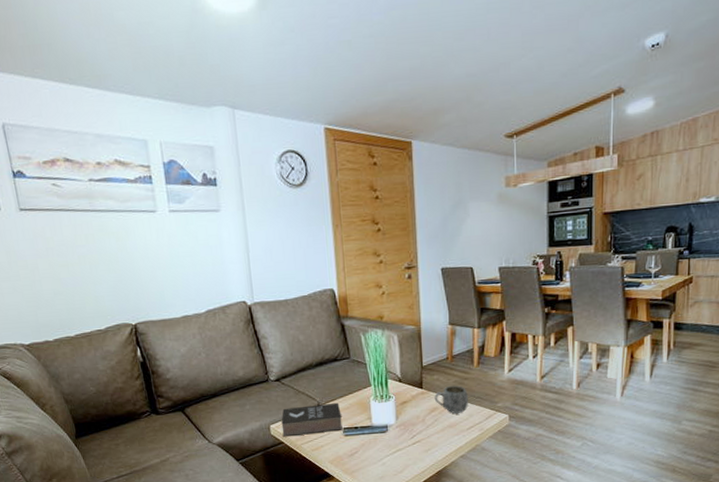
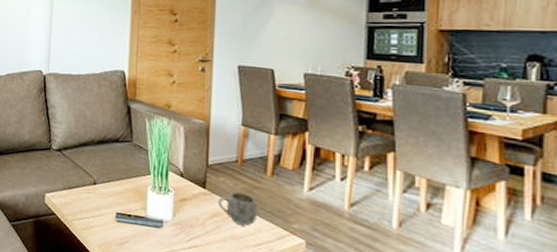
book: present [281,402,343,437] -> none [55,179,116,215]

